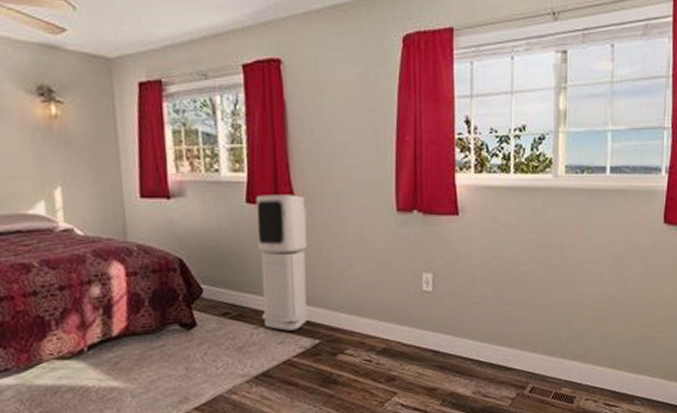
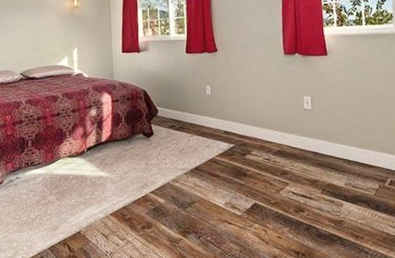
air purifier: present [256,194,309,331] -> none [192,46,227,138]

